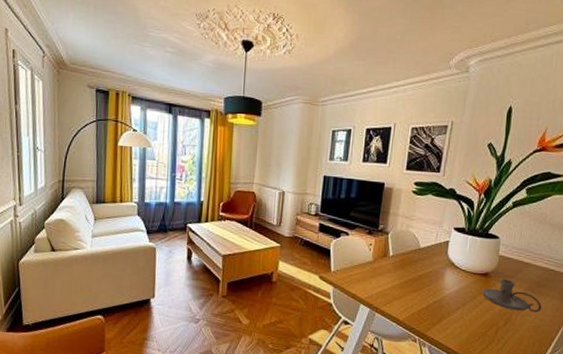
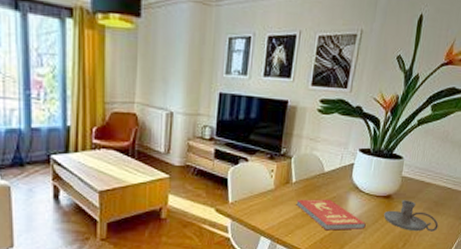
book: none [393,272,464,305] -> present [296,199,366,231]

